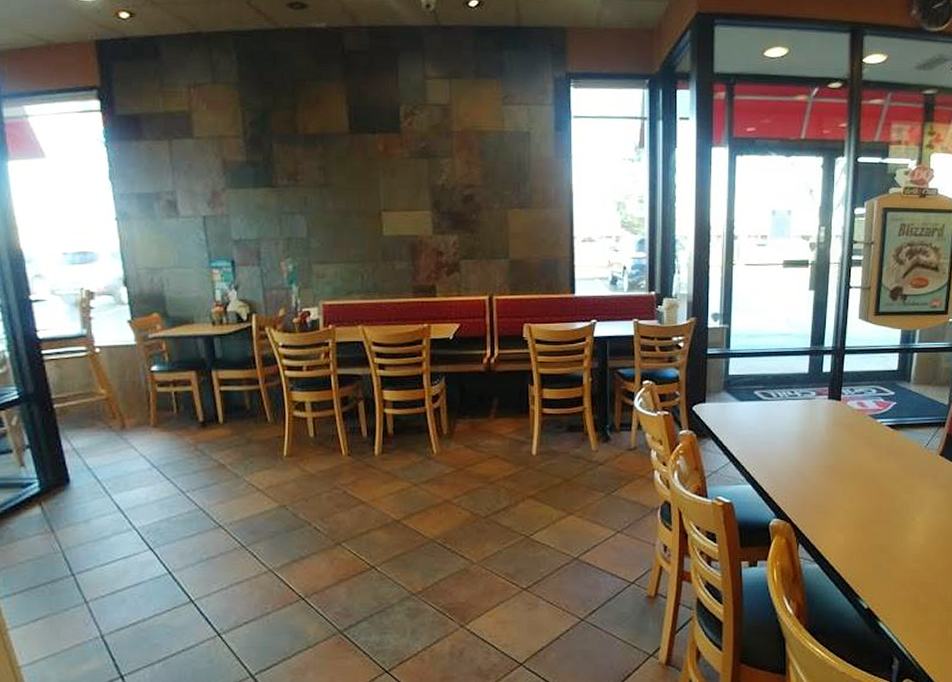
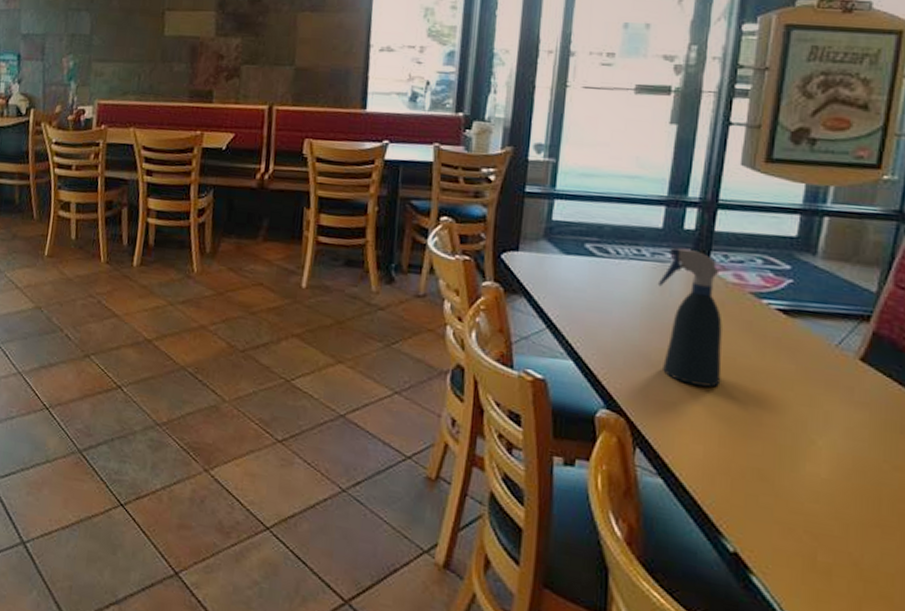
spray bottle: none [807,387,857,490] -> present [657,247,732,387]

